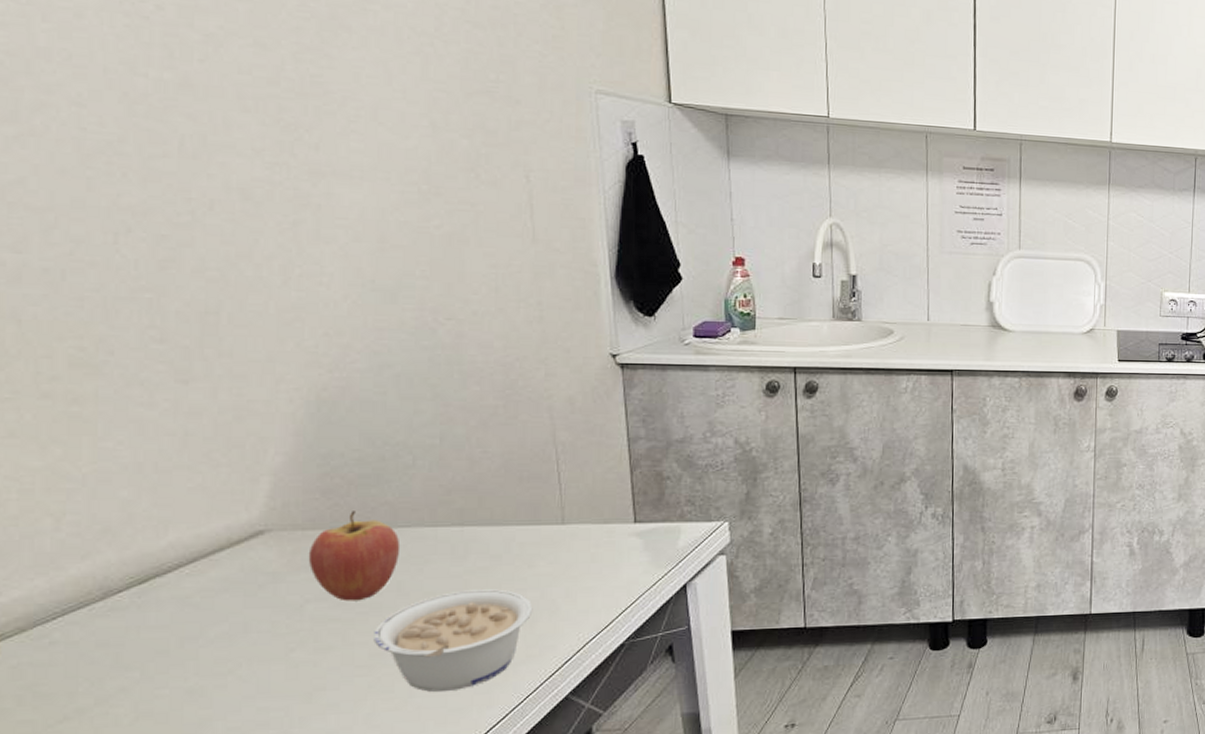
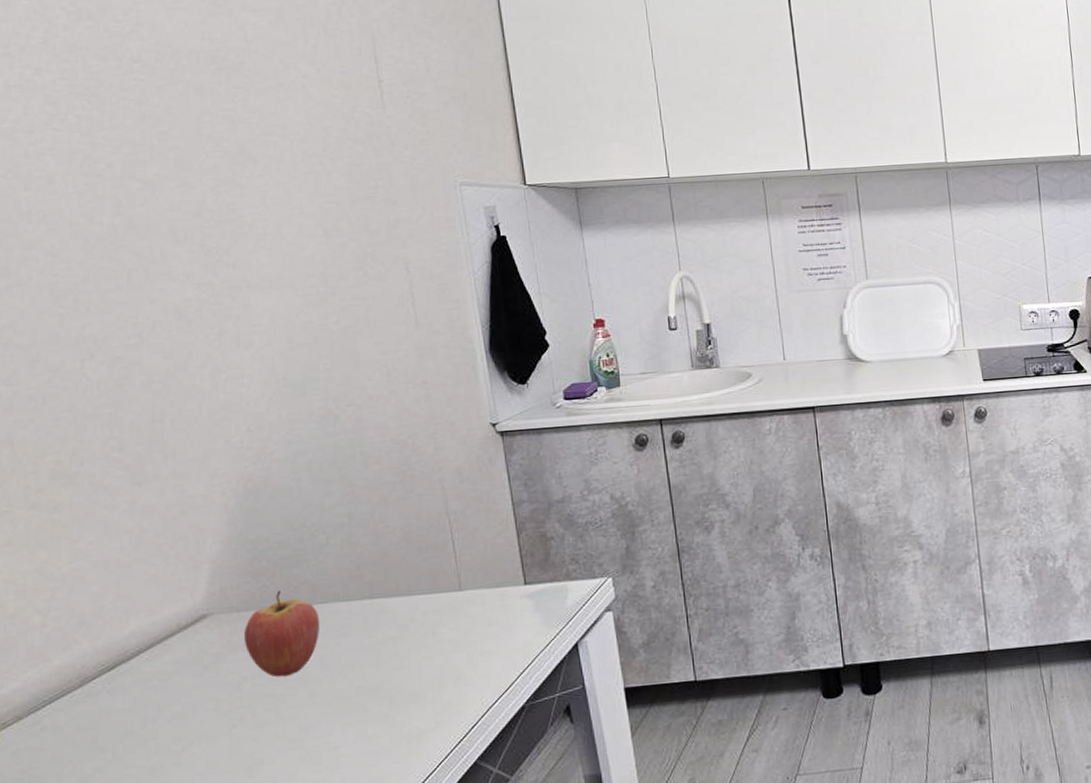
legume: present [373,589,533,692] -> none [302,658,439,762]

